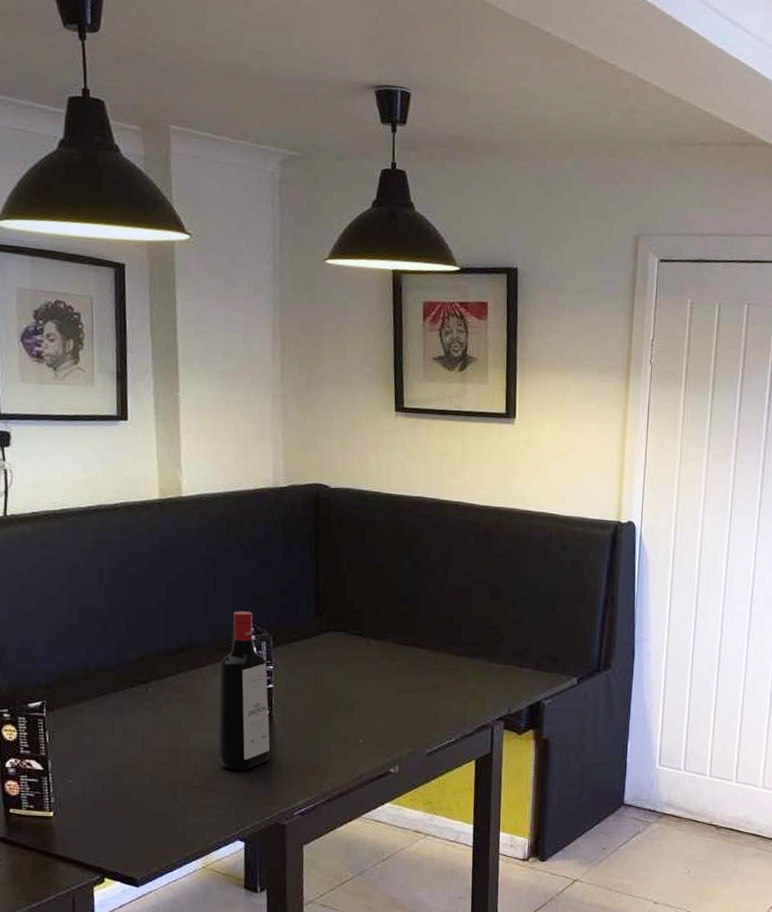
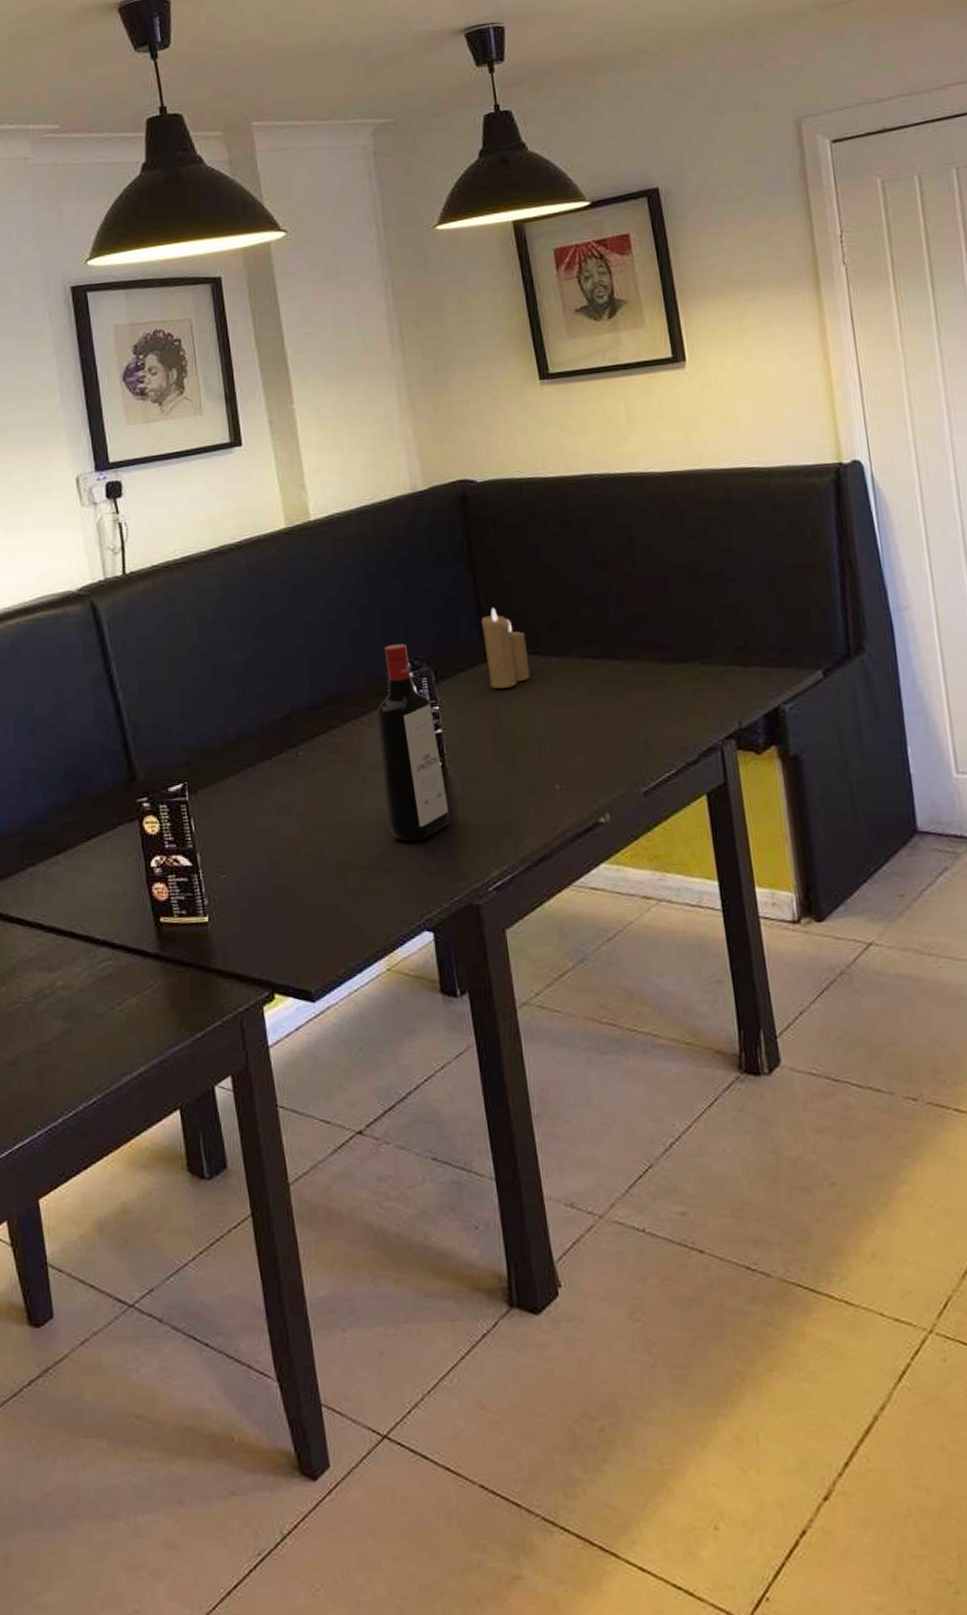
candle: none [318,593,353,659] -> present [481,607,531,689]

